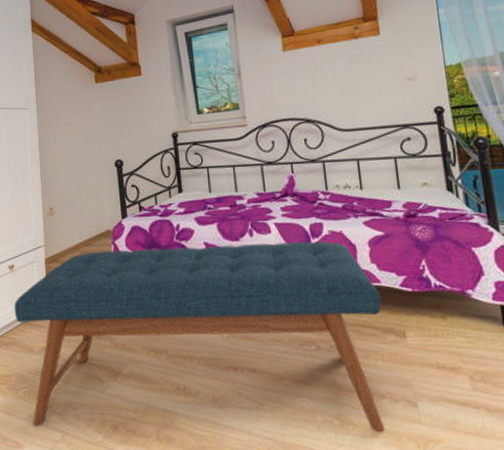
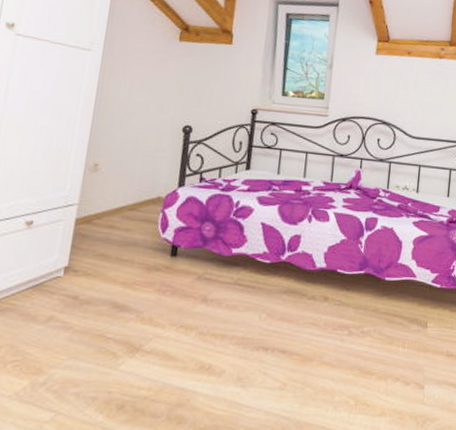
bench: present [14,241,385,433] -> none [17,218,413,412]

